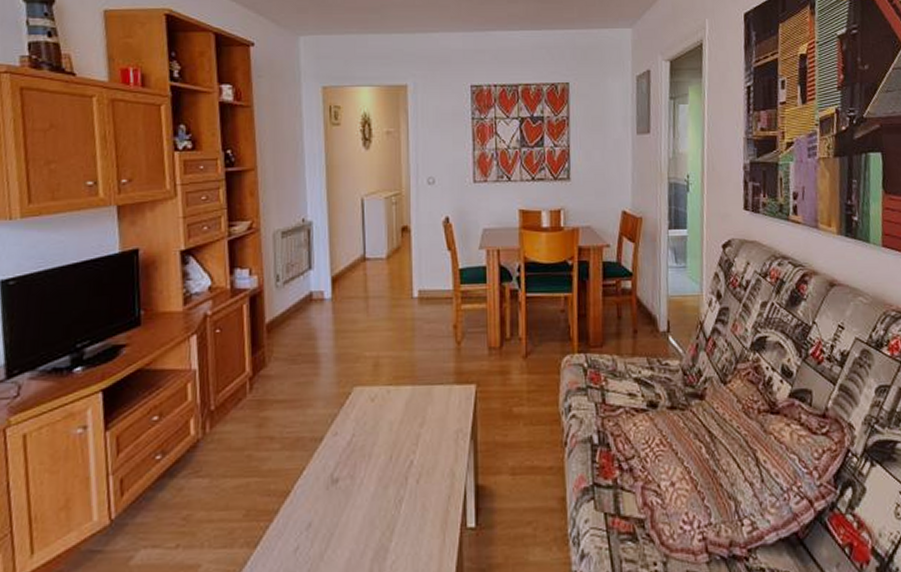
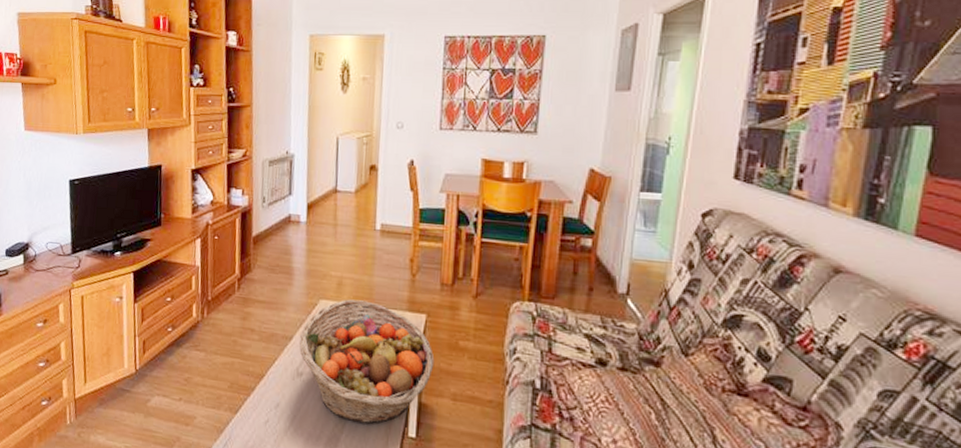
fruit basket: none [331,380,489,525] -> present [298,299,435,424]

